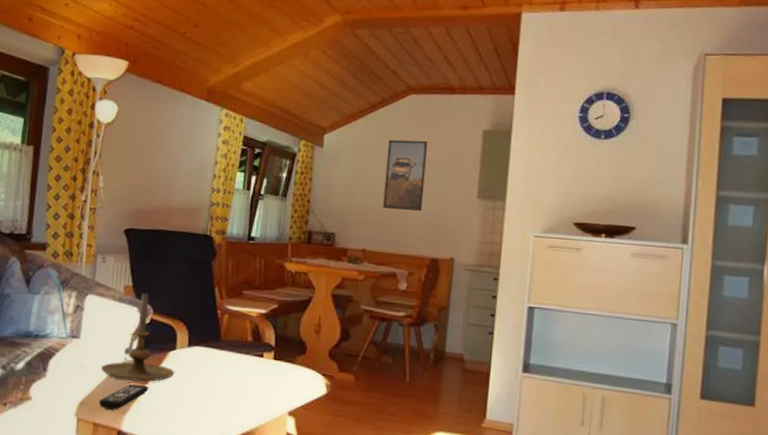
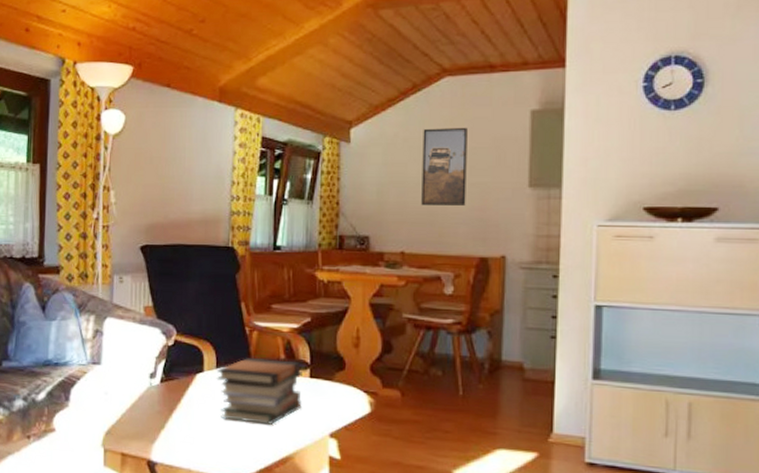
remote control: present [98,384,149,410] -> none [125,410,178,439]
candle holder: present [100,292,175,382] -> none [125,312,204,408]
book stack: none [187,338,267,402] -> present [216,357,302,425]

